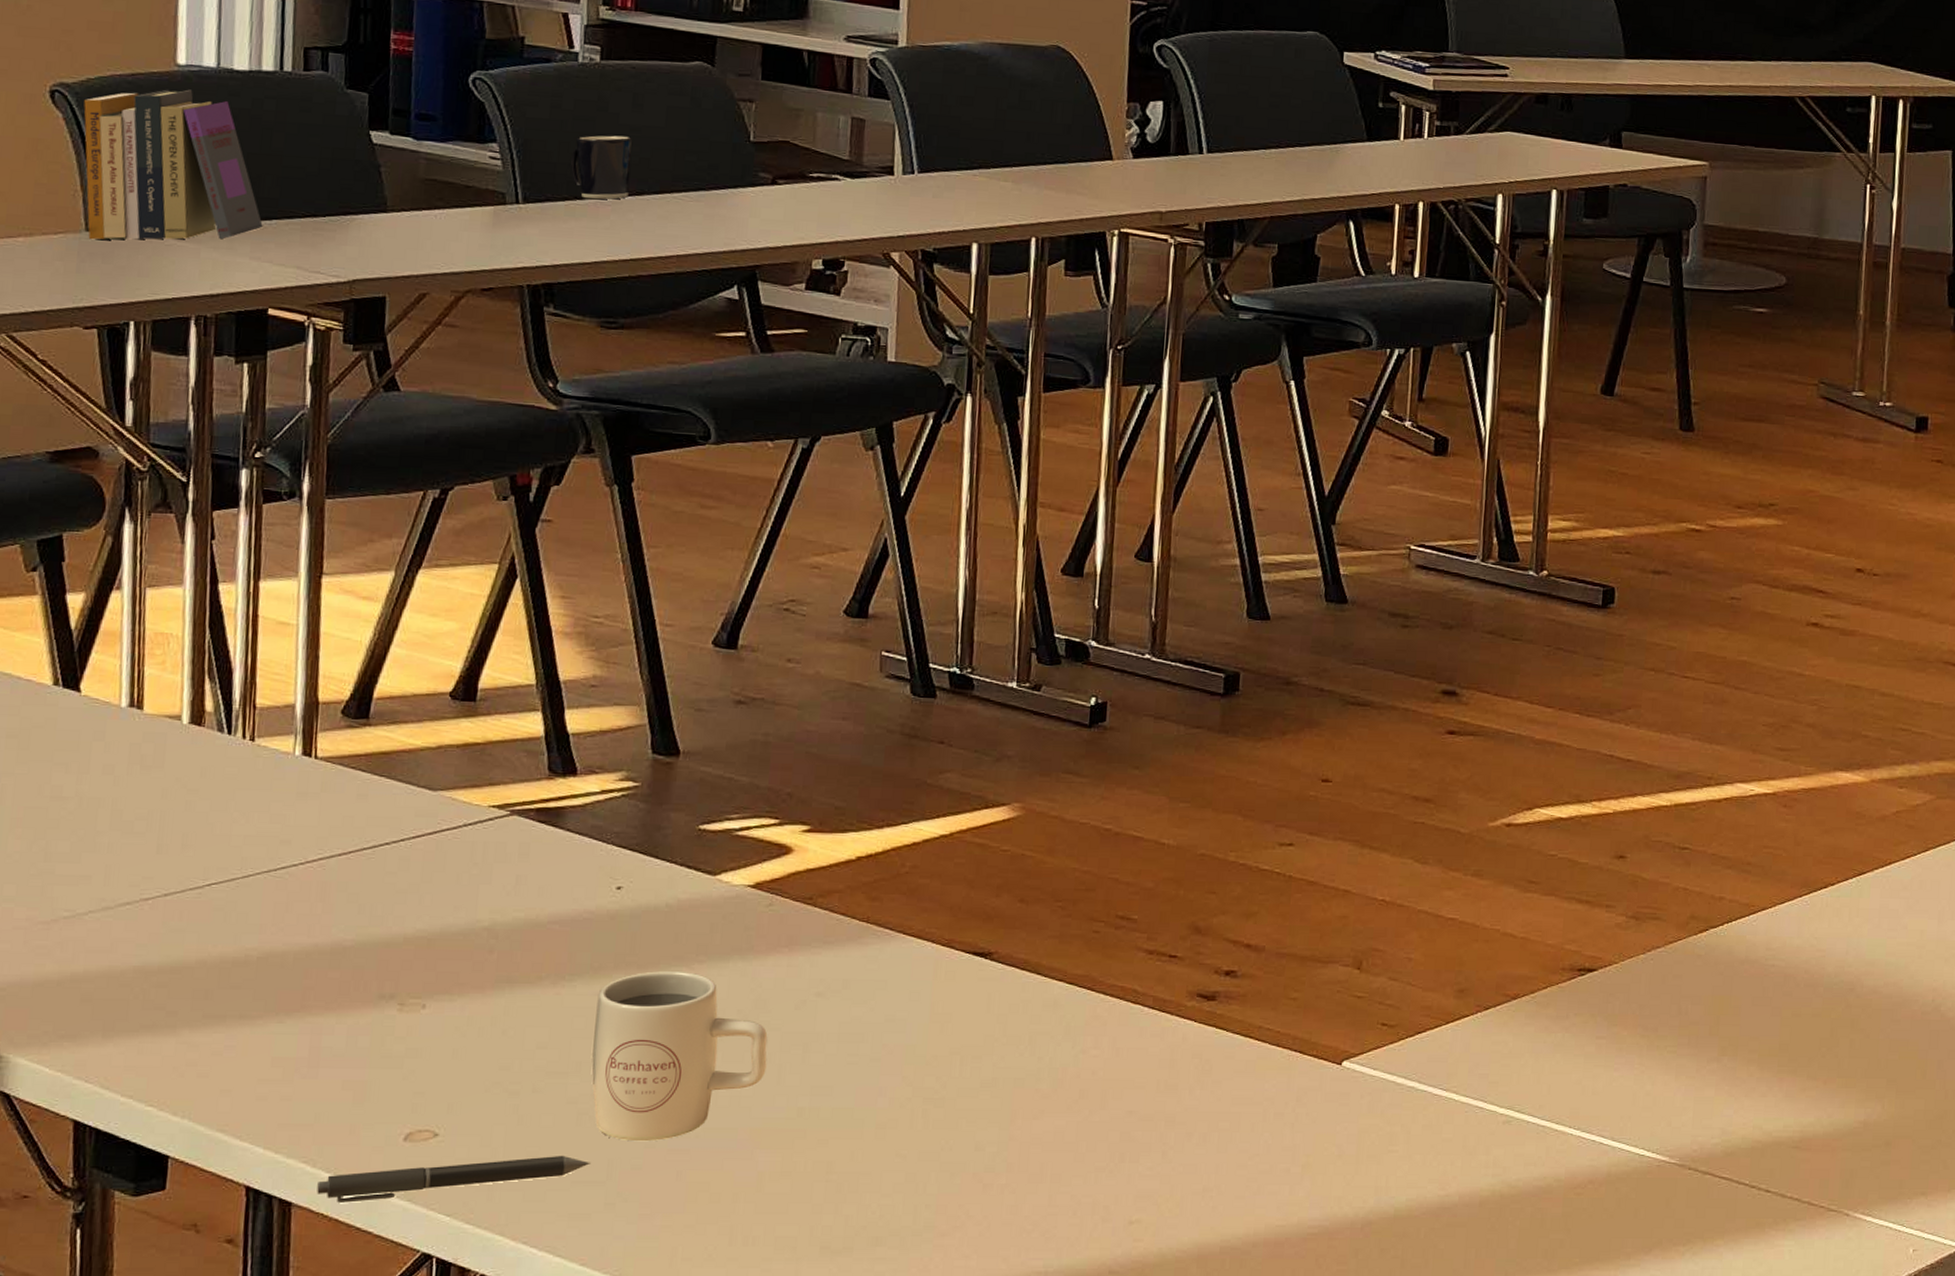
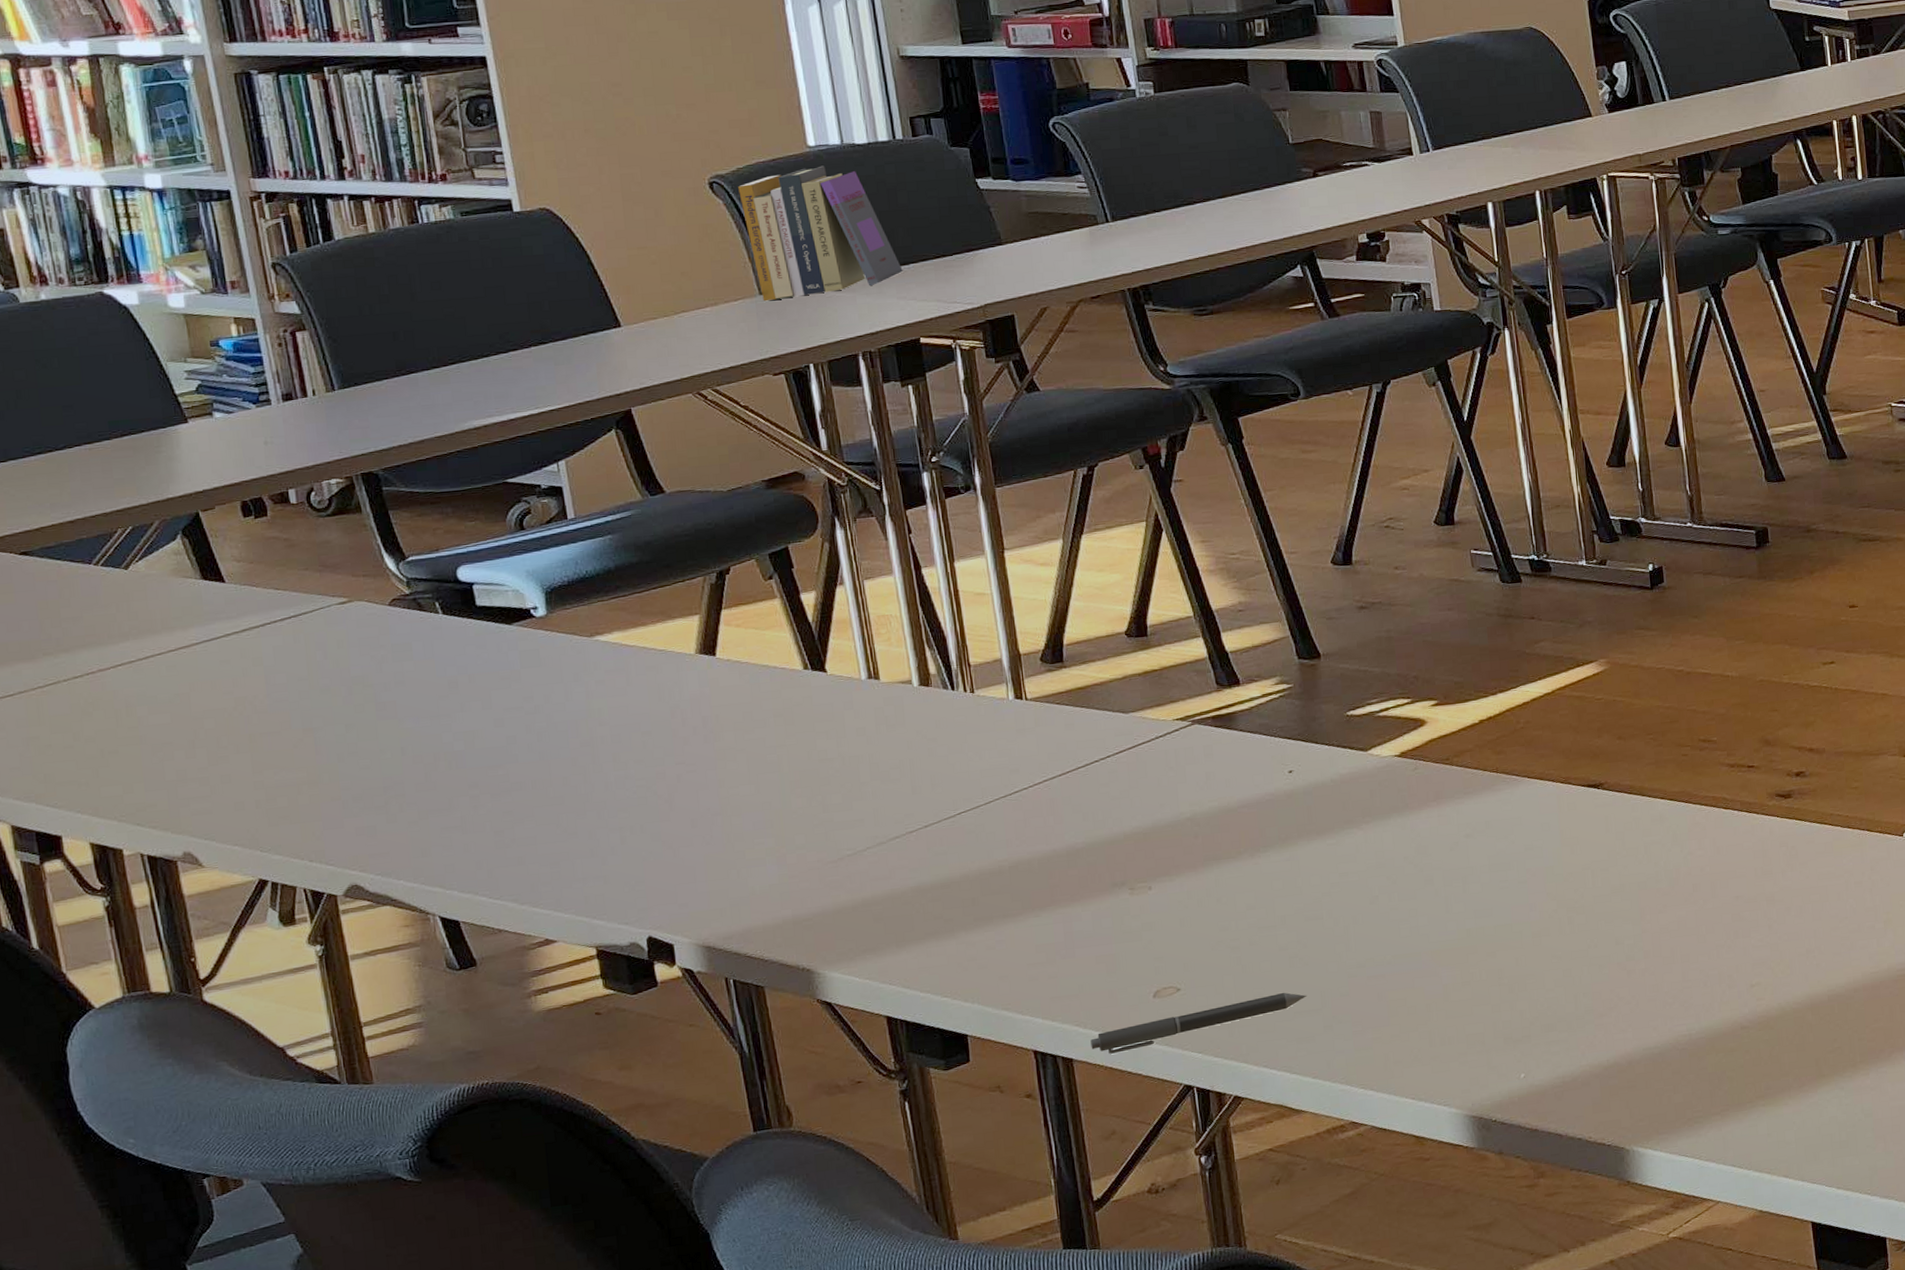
mug: present [570,135,633,200] -> none [1144,153,1197,211]
mug: present [591,971,768,1142] -> none [1289,832,1436,974]

